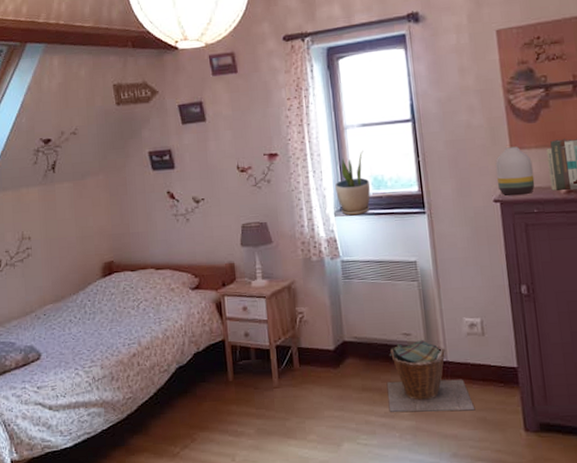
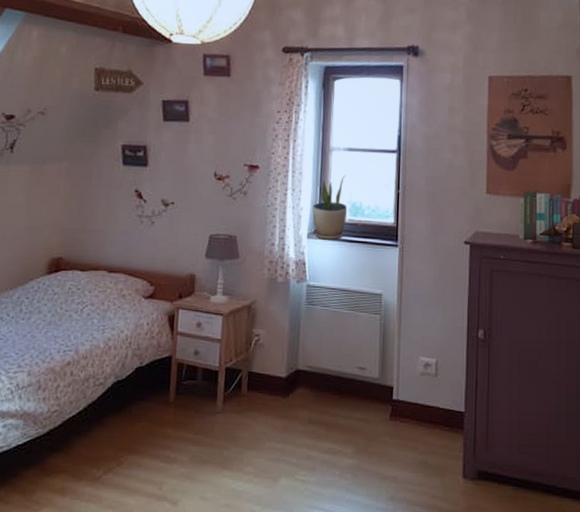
laundry basket: present [386,340,475,412] -> none [333,376,419,453]
vase: present [495,146,535,196] -> none [471,191,505,240]

